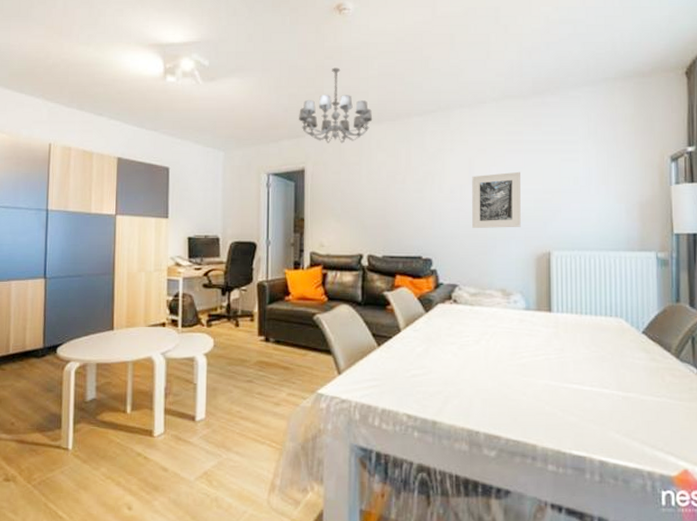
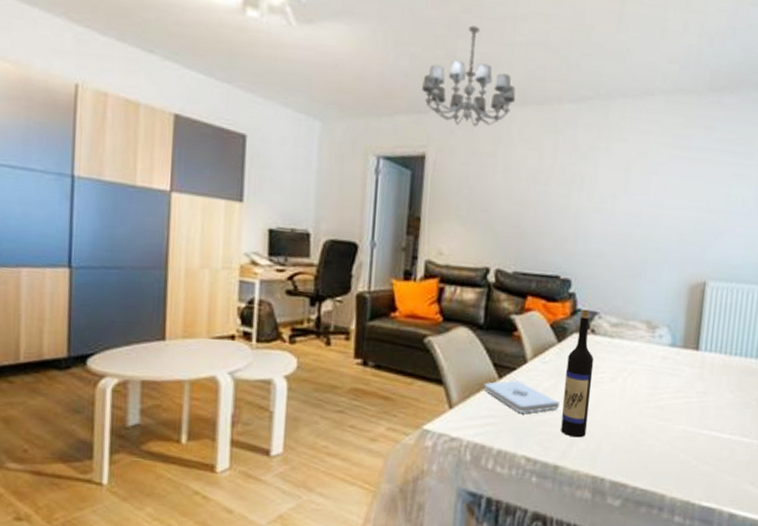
notepad: none [366,347,432,375] -> present [483,380,560,413]
wine bottle: none [434,283,459,395] -> present [561,309,594,438]
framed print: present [472,171,521,228] -> none [622,183,684,250]

